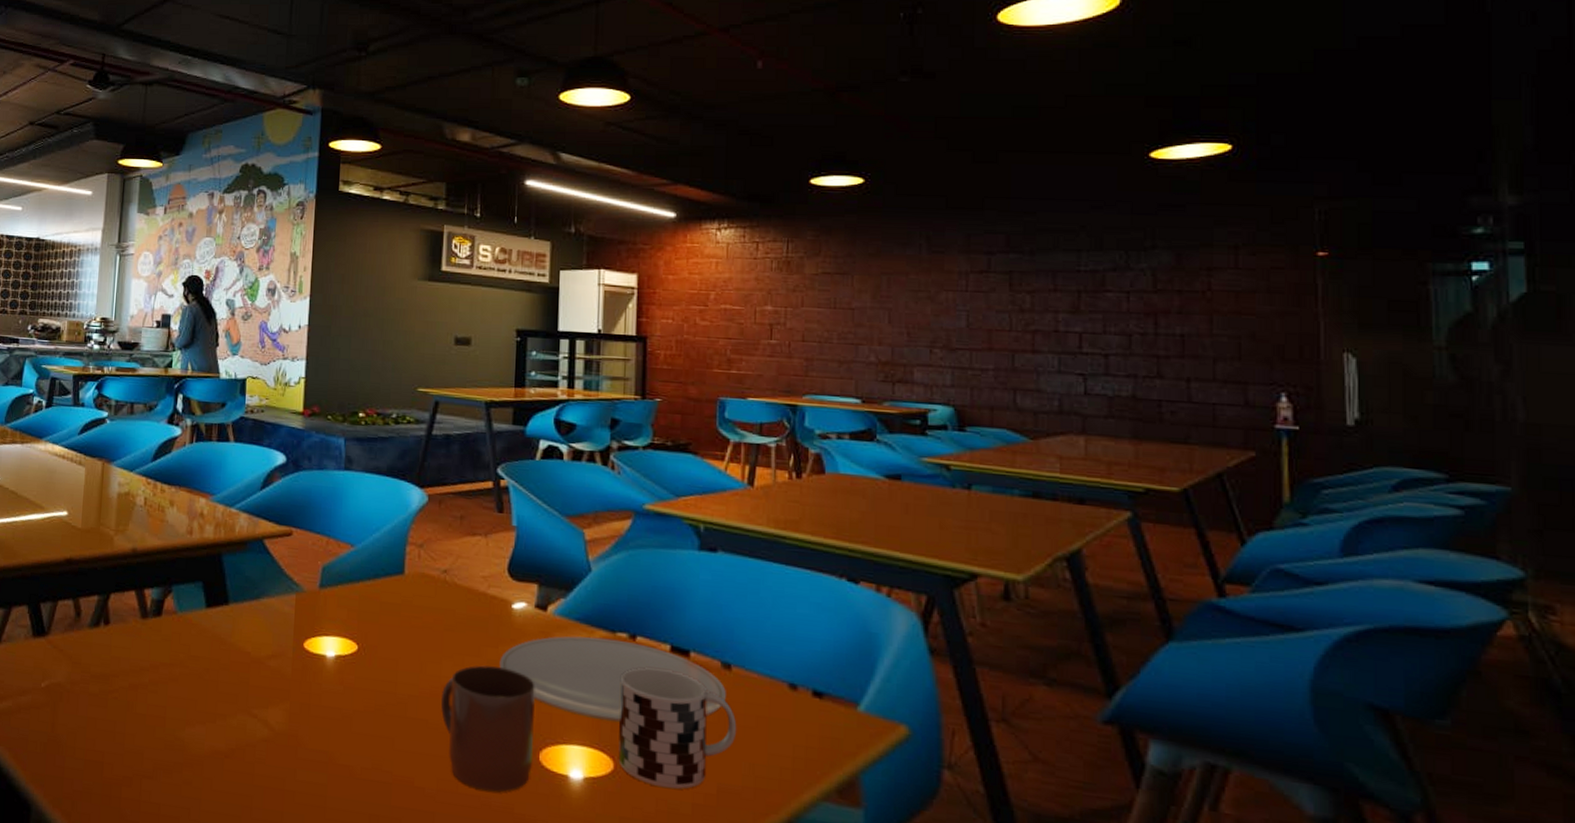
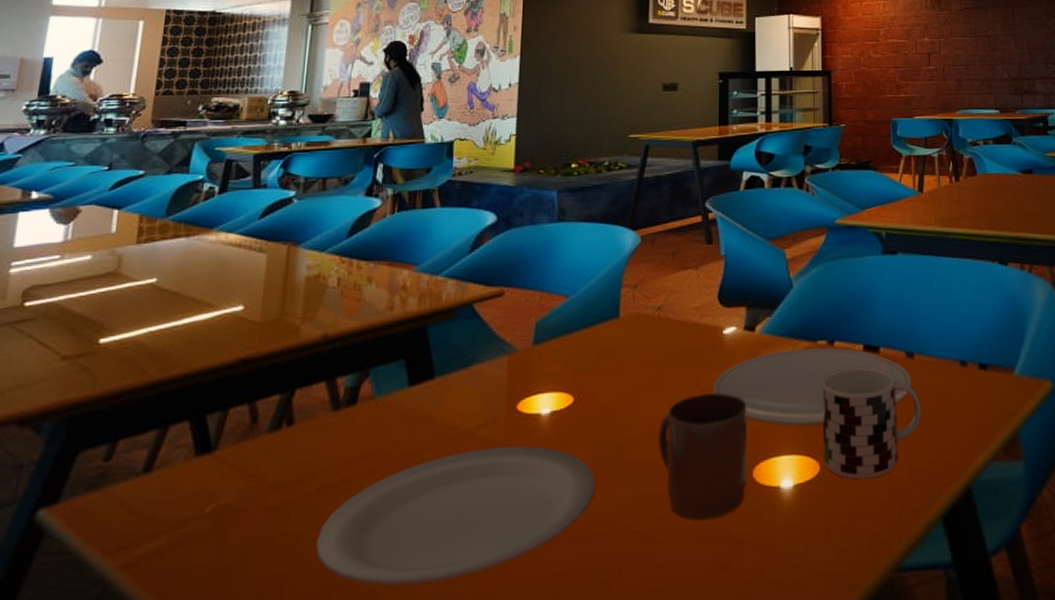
plate: none [129,677,377,792] -> present [315,446,595,586]

